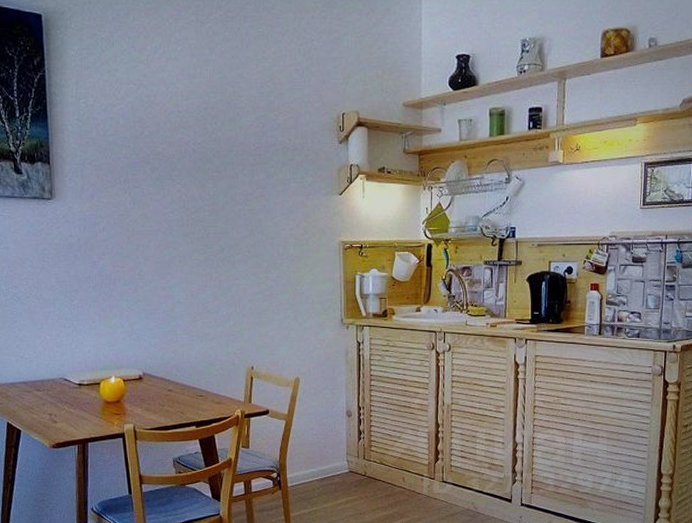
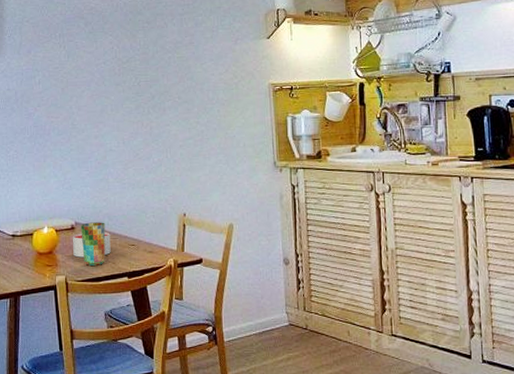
candle: none [141,383,179,407] -> present [73,232,111,258]
cup: none [148,373,174,415] -> present [80,222,106,266]

